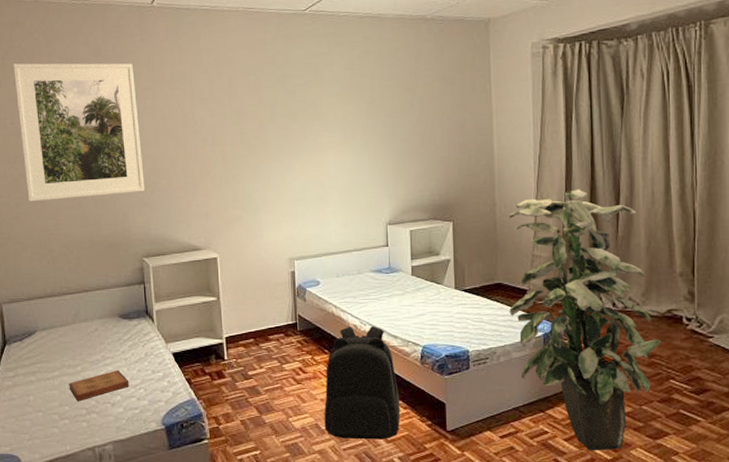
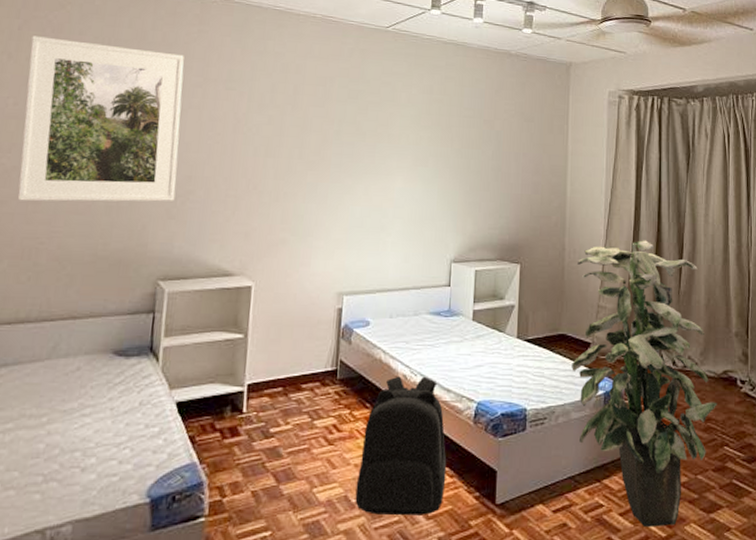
book: present [69,370,129,402] -> none [24,422,112,465]

